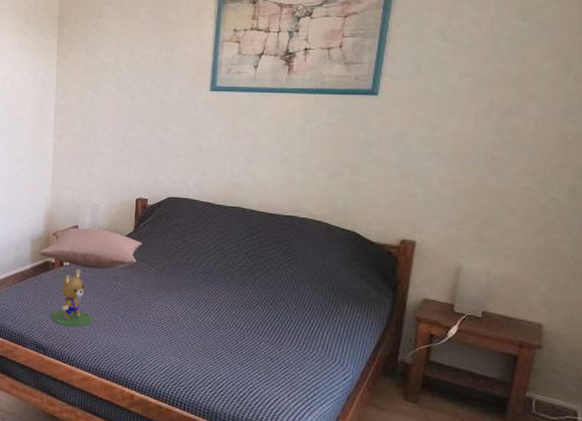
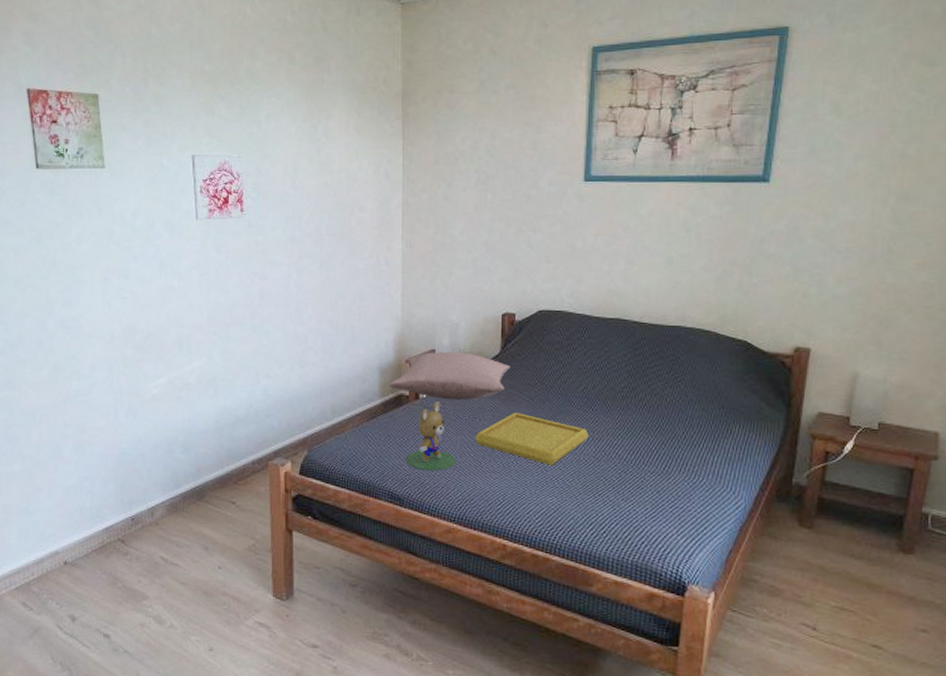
serving tray: none [109,281,210,330] -> present [475,412,589,466]

